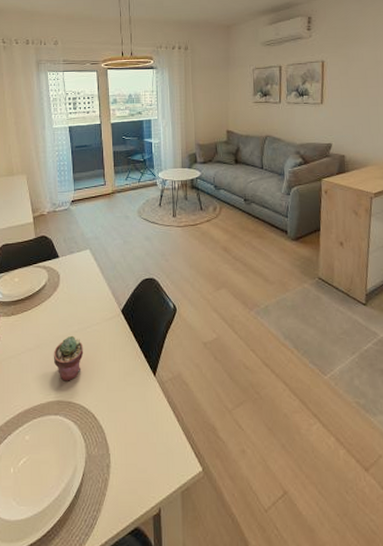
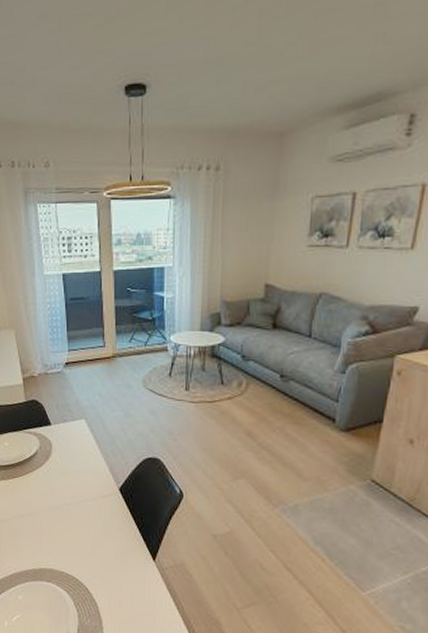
potted succulent: present [53,335,84,381] -> none [45,507,77,552]

